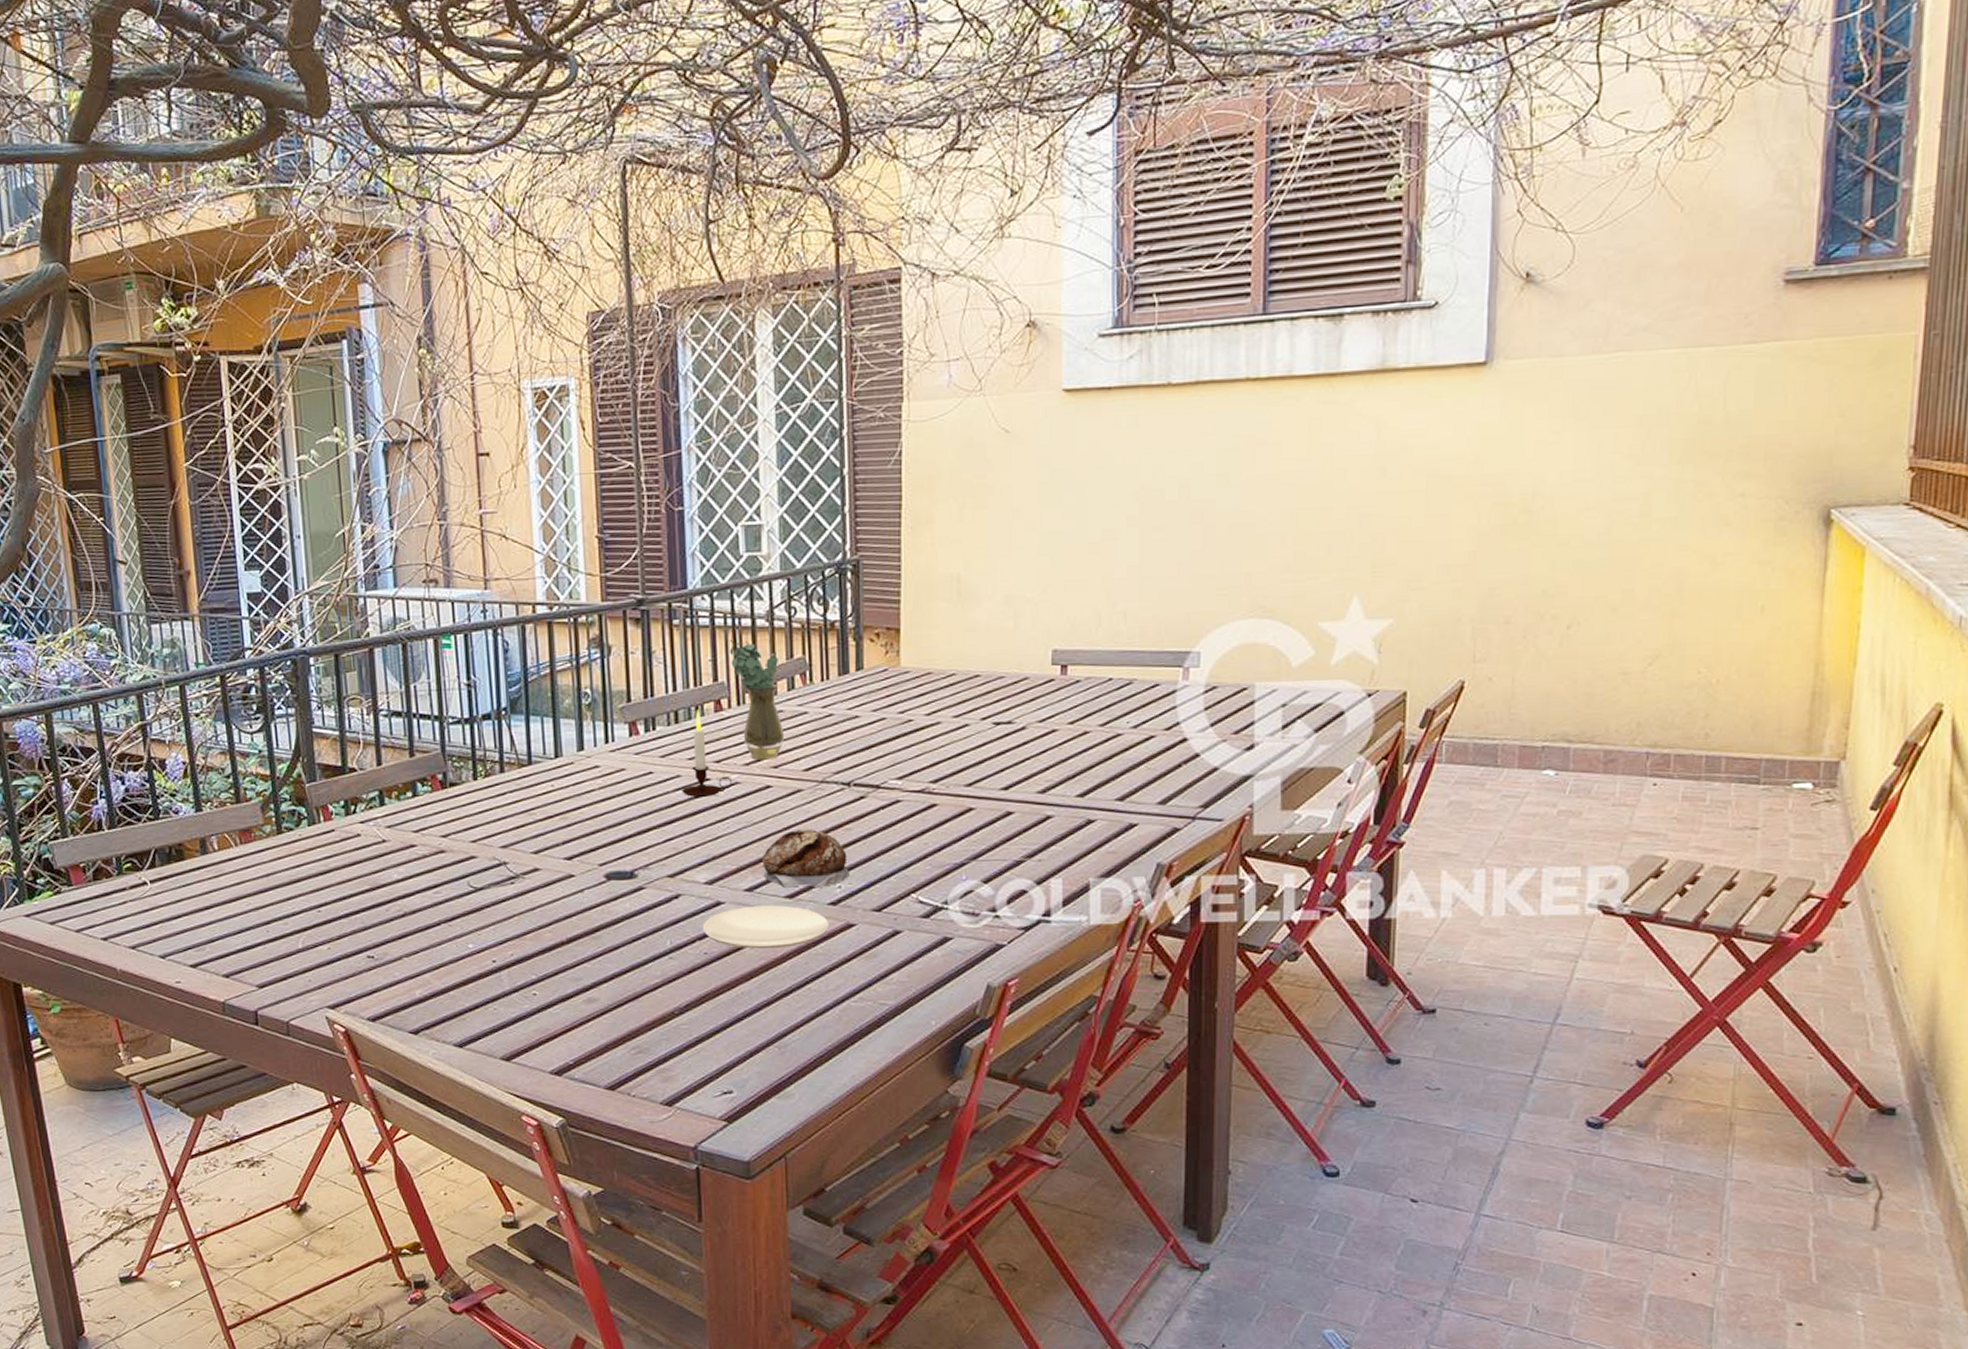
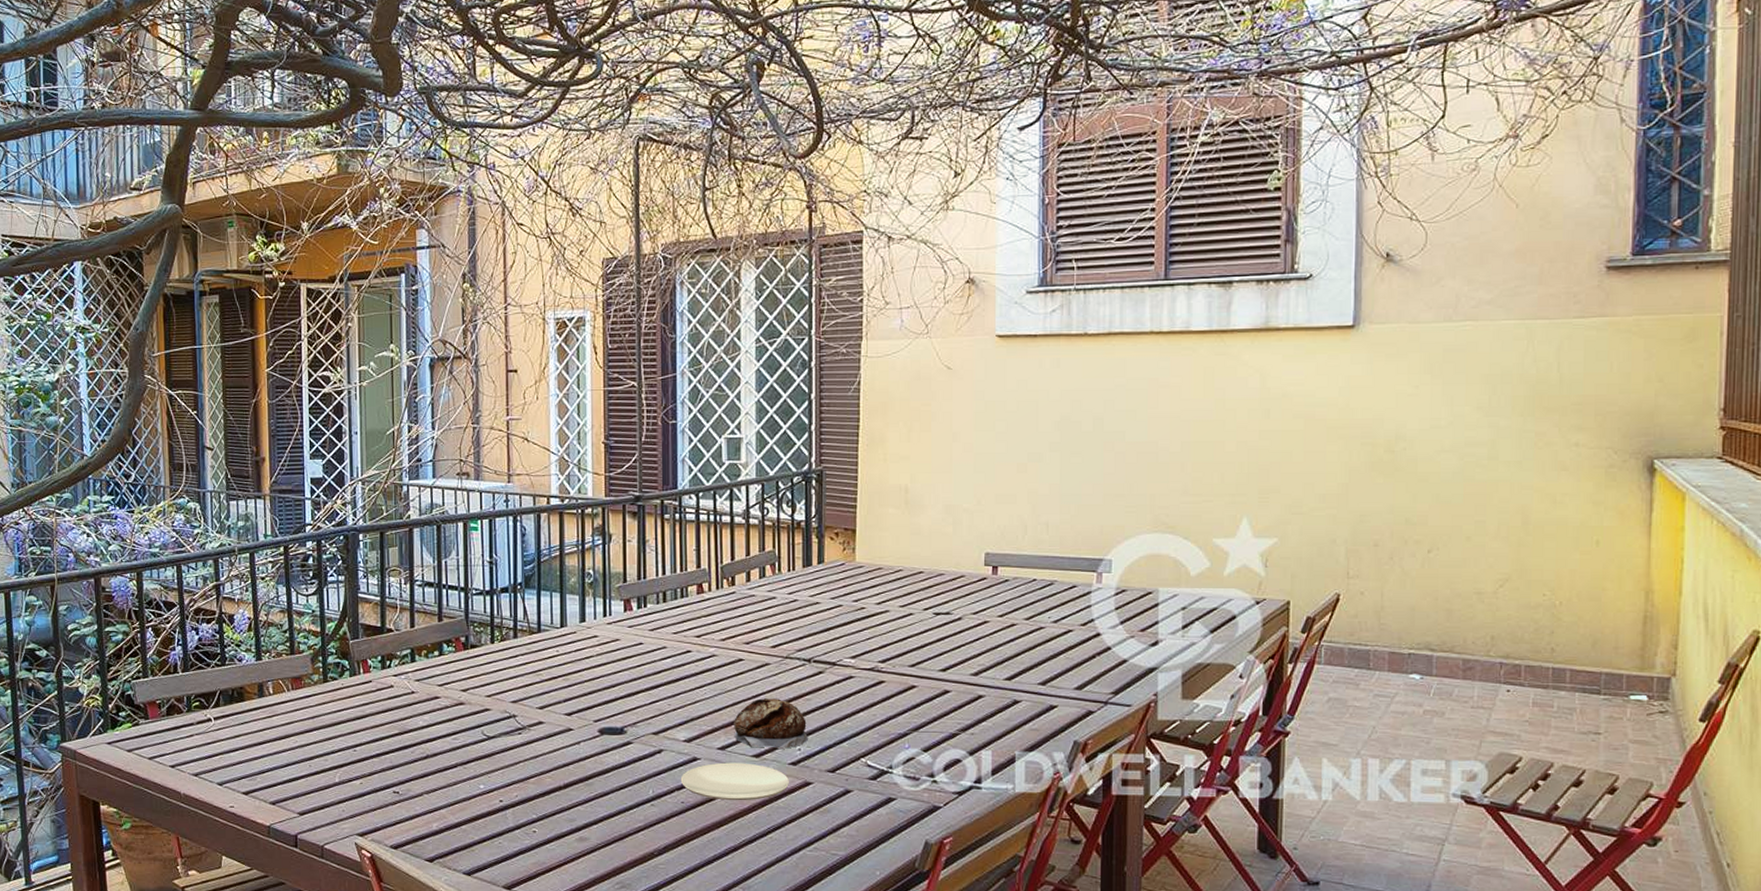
candle: present [681,709,733,797] -> none [667,591,711,666]
vase: present [729,639,784,760] -> none [711,532,755,637]

